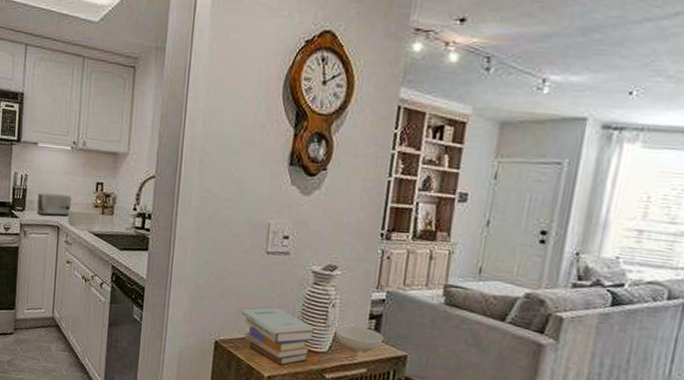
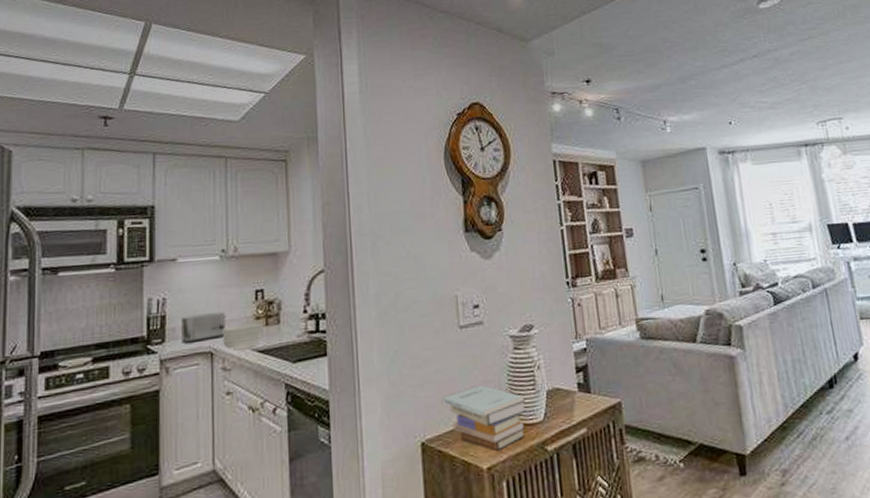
bowl: present [334,324,384,353] -> none [544,382,595,413]

